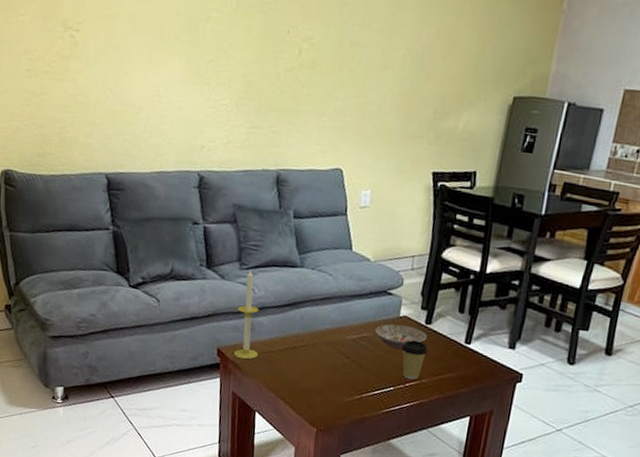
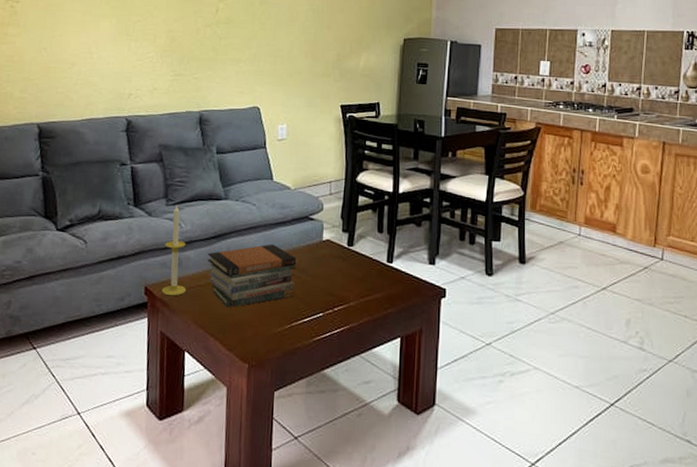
book stack: none [280,316,371,375] -> present [208,244,296,308]
bowl: present [375,324,427,350] -> none [300,248,351,274]
coffee cup: present [401,340,428,380] -> none [326,263,353,304]

